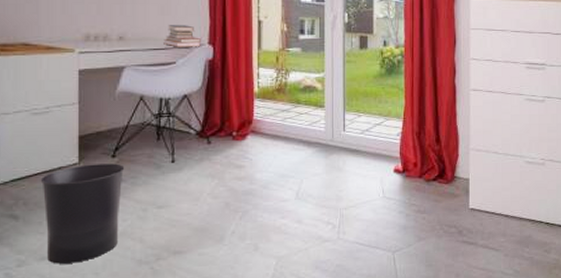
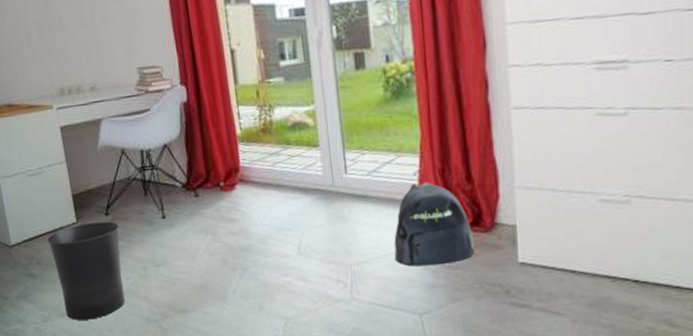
backpack: none [376,141,439,211] -> present [394,181,475,267]

